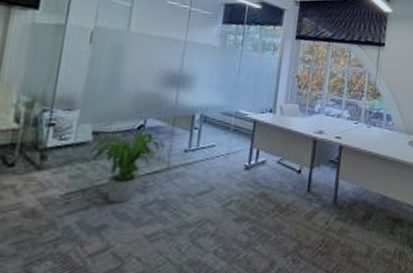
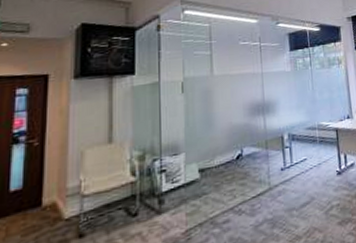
potted plant: present [90,131,164,203] -> none [200,159,263,231]

